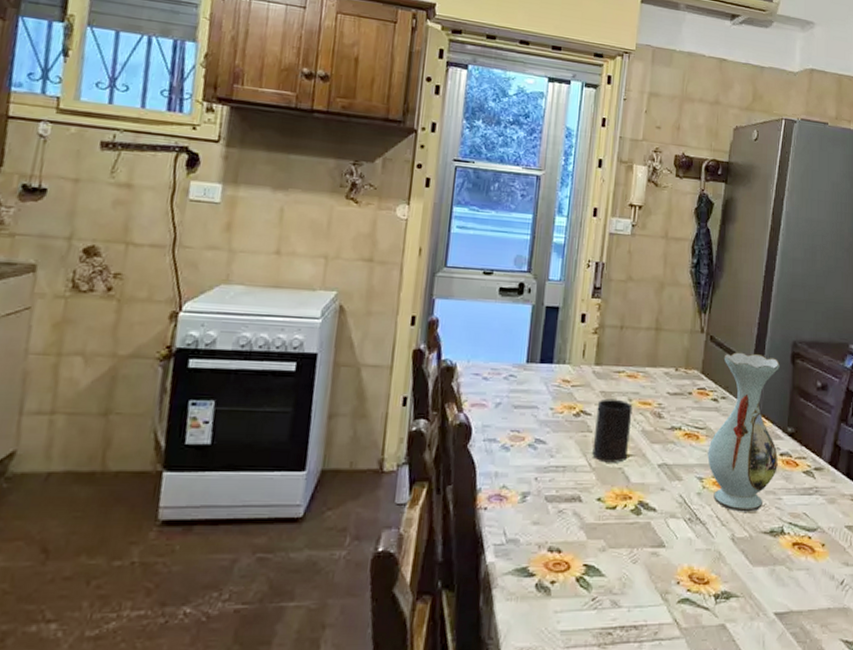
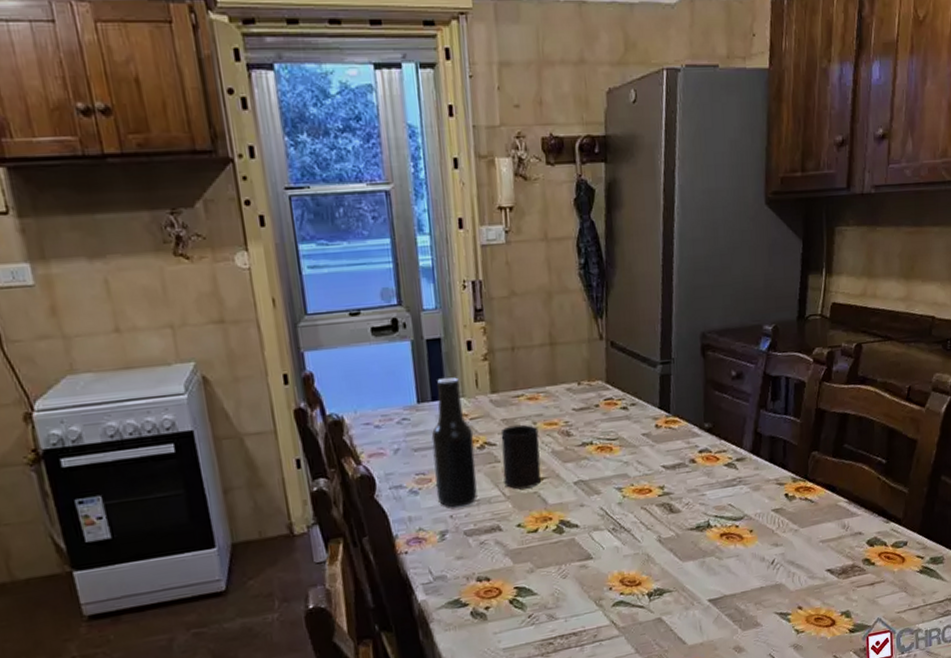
beer bottle: none [526,344,572,471] -> present [431,377,477,508]
vase: present [707,352,781,512] -> none [623,351,698,515]

